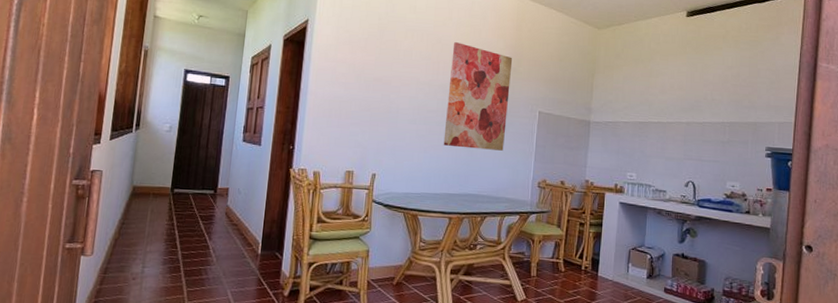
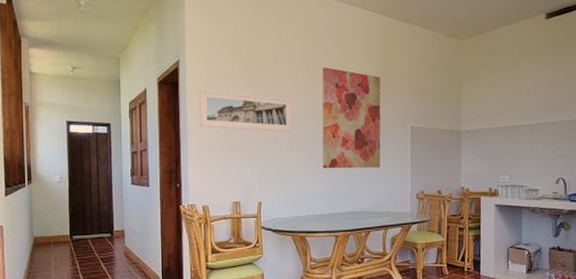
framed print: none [320,50,419,105] -> present [199,89,293,132]

